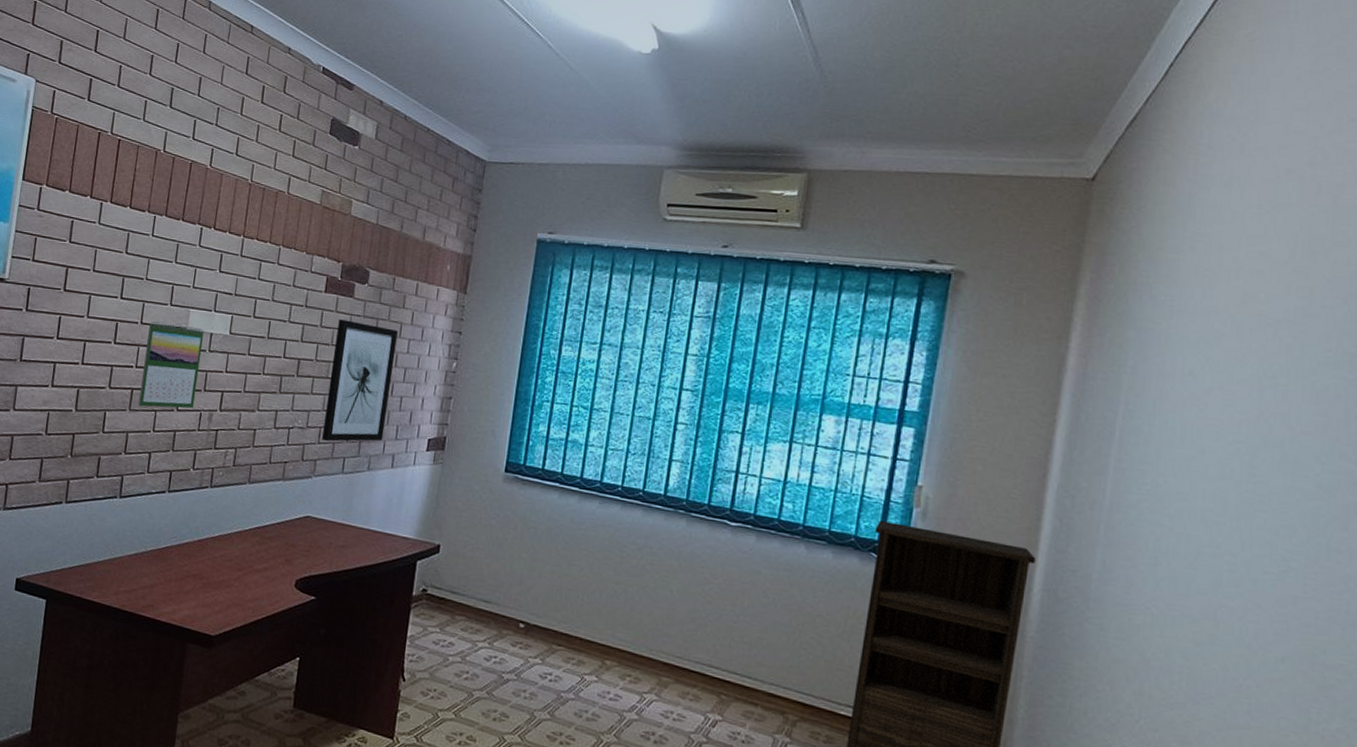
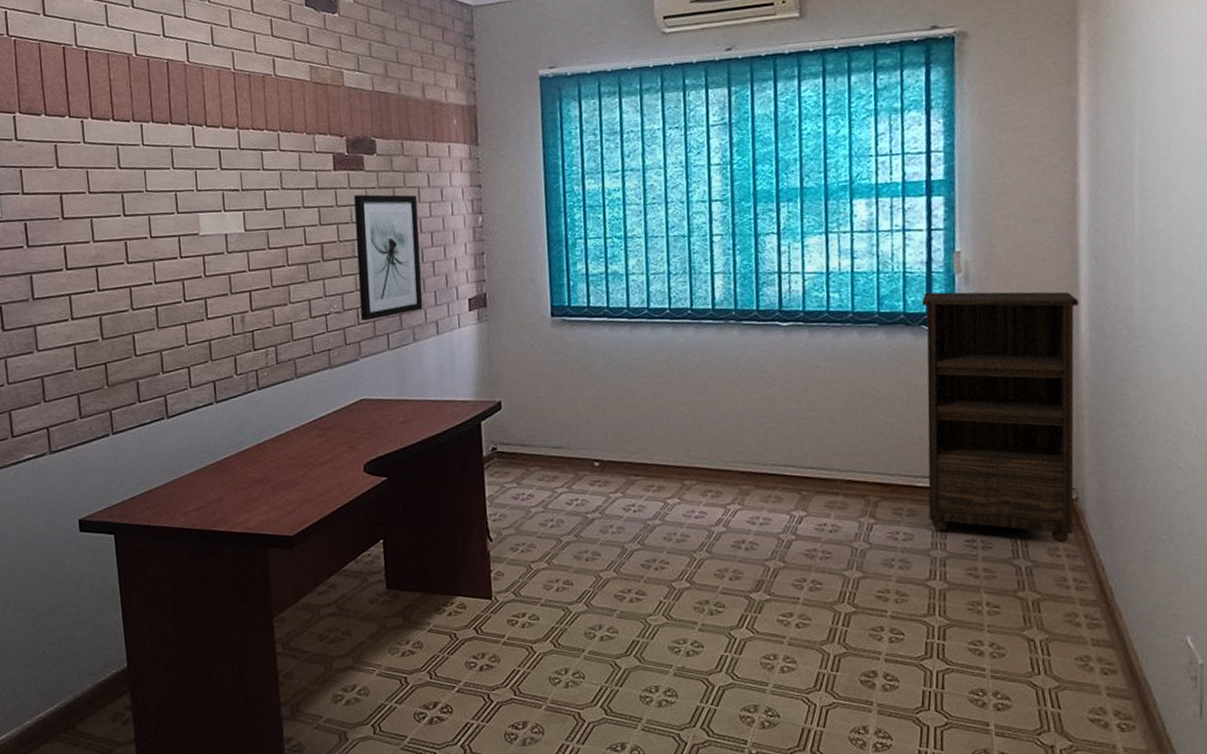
calendar: present [138,321,204,409] -> none [160,230,224,323]

